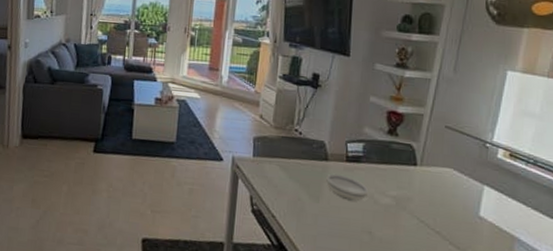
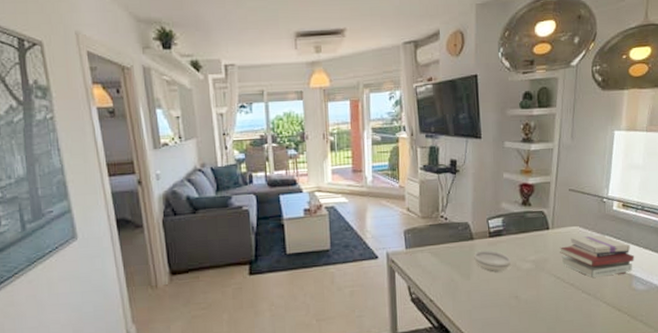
books: none [427,179,519,234] -> present [560,235,634,278]

